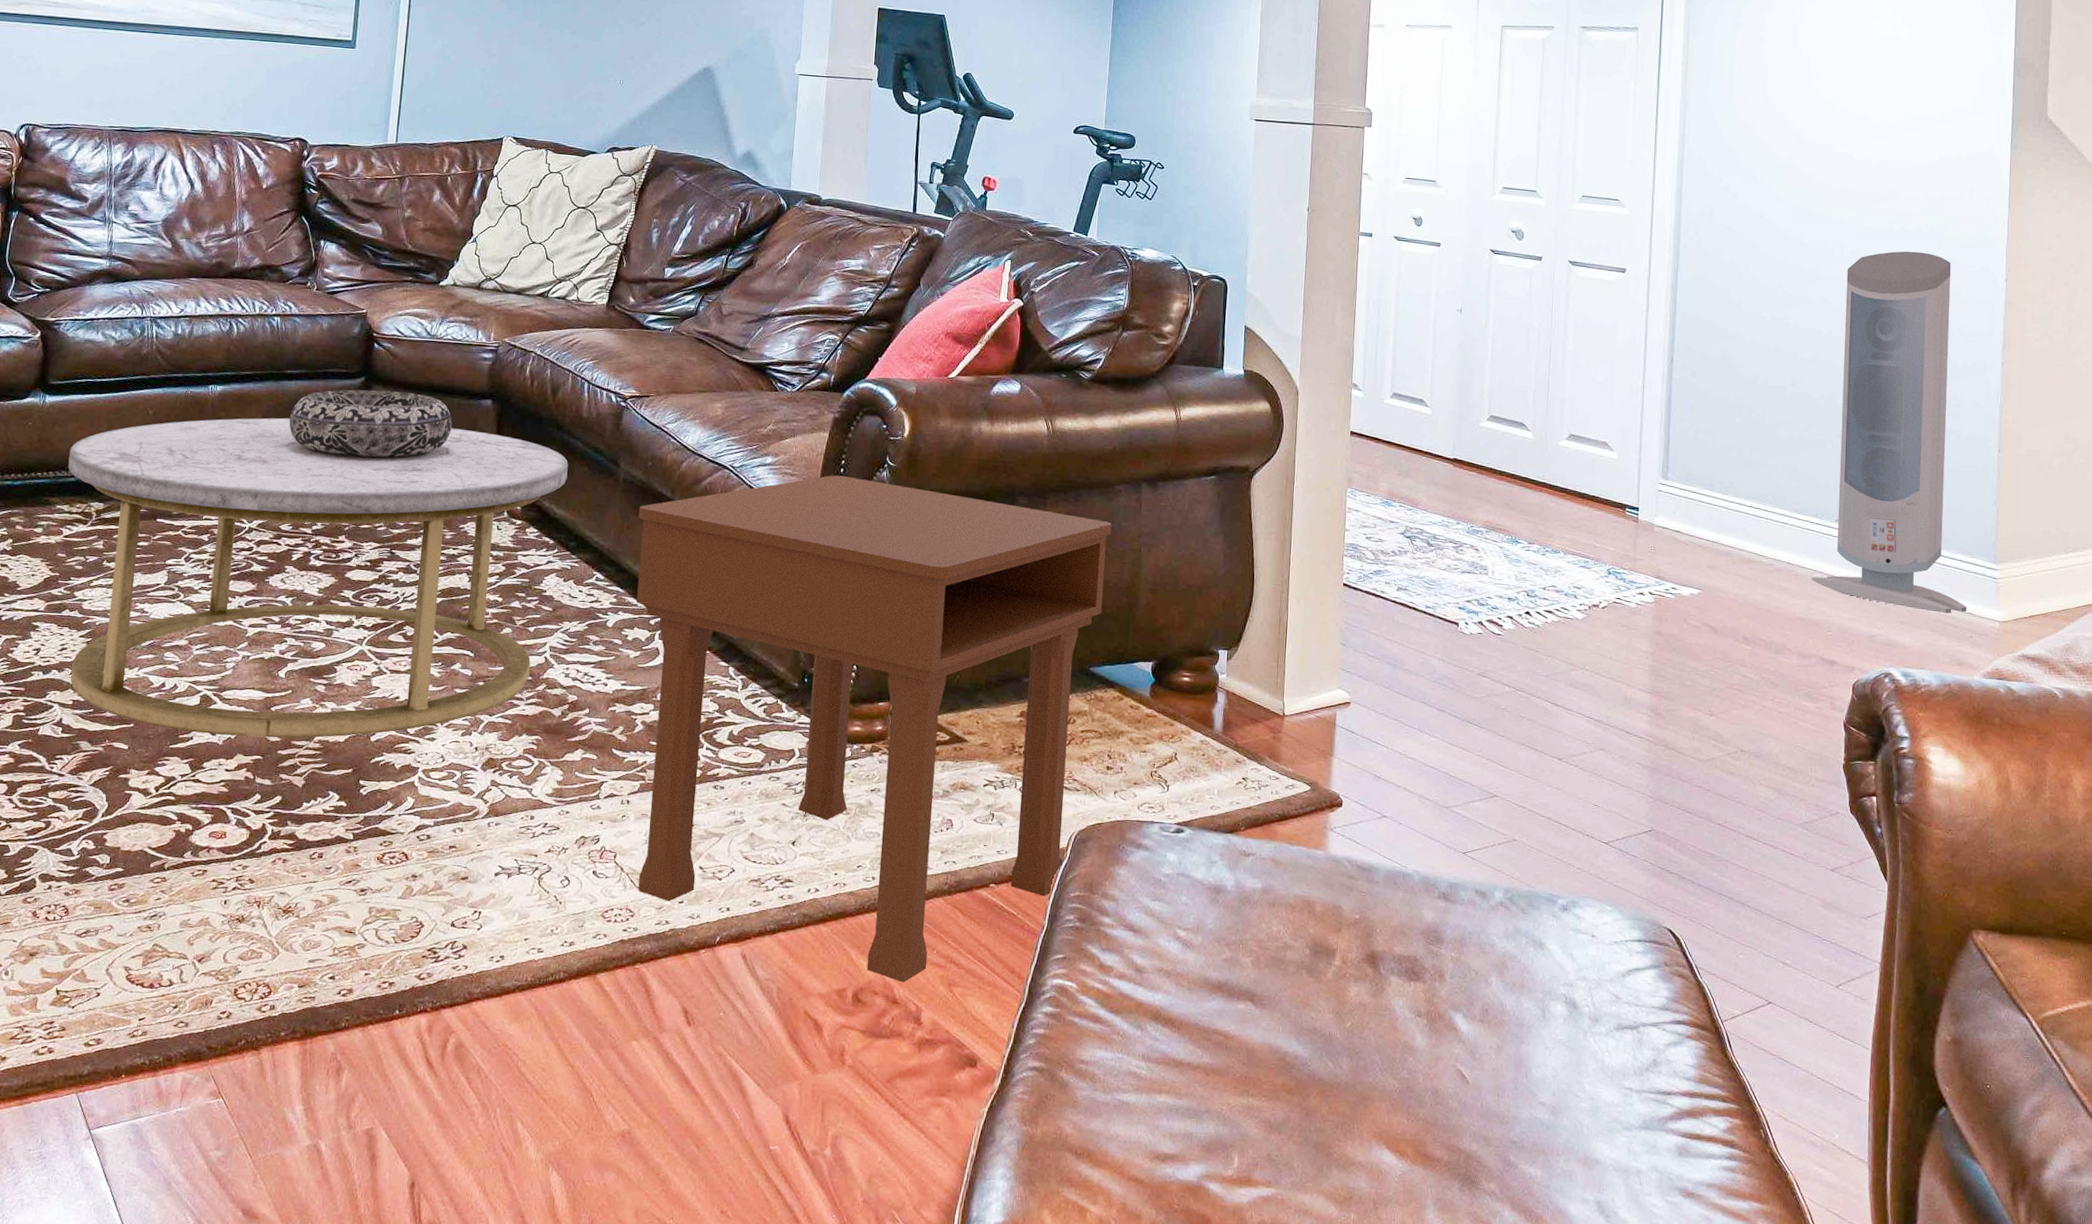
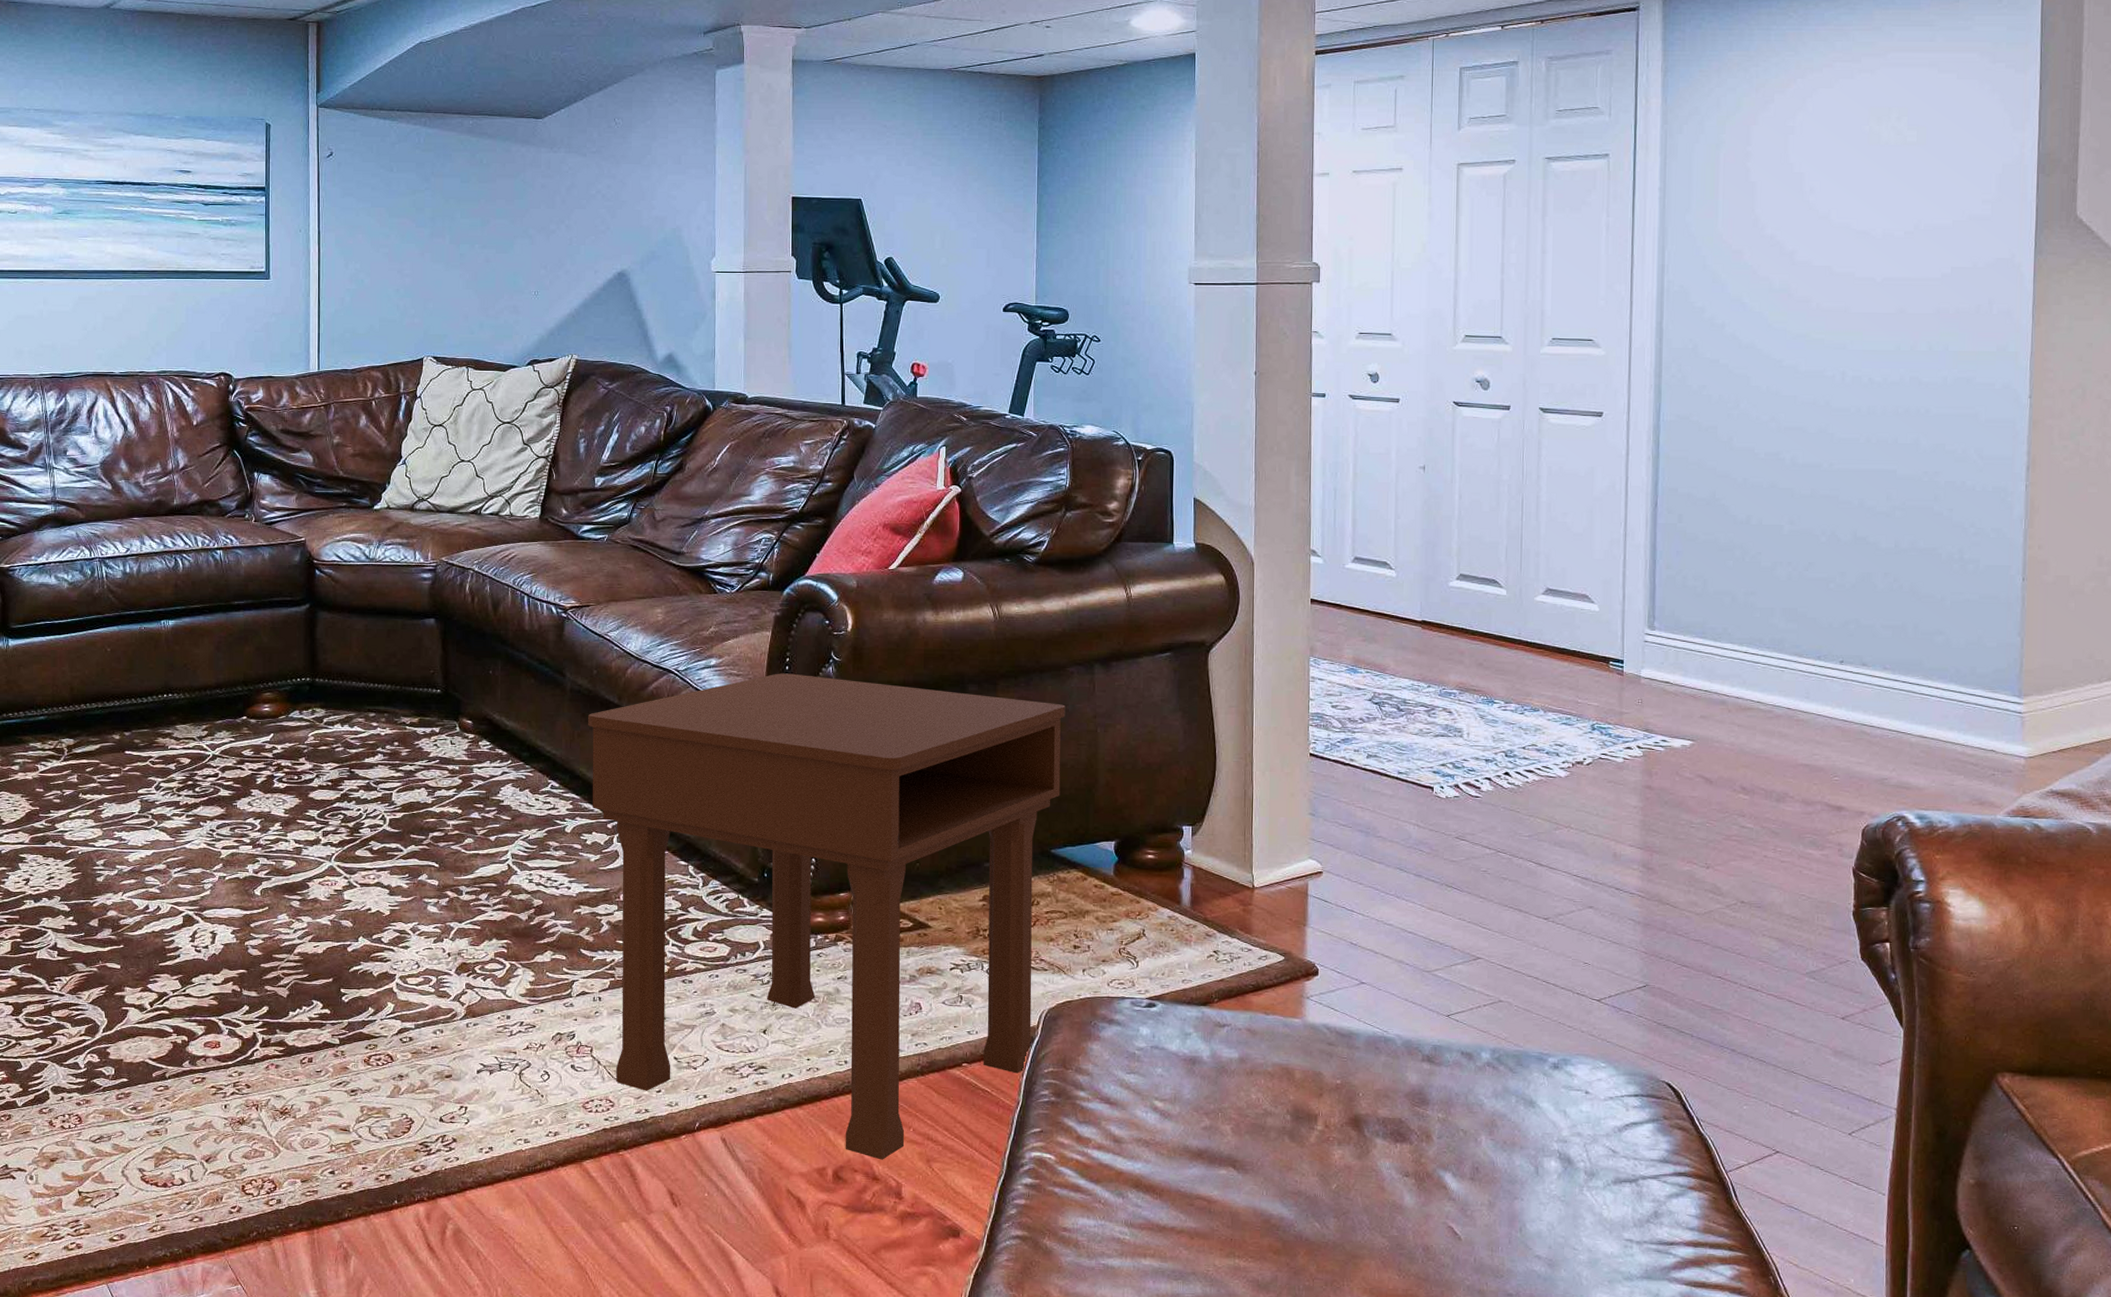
coffee table: present [68,418,568,738] -> none [36,647,515,953]
decorative bowl: present [289,389,453,458] -> none [240,615,398,681]
air purifier: present [1811,251,1967,614] -> none [1814,372,1988,752]

